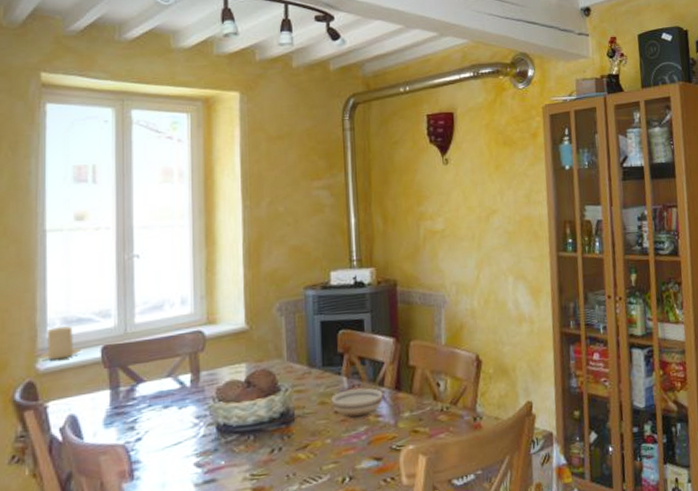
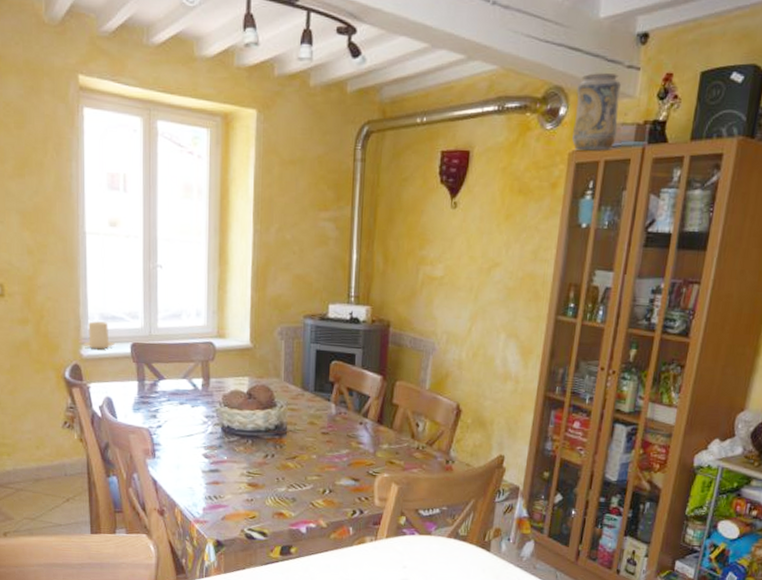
bowl: present [331,388,383,418] -> none [319,415,366,441]
decorative vase: none [539,40,581,105] -> present [571,73,622,152]

